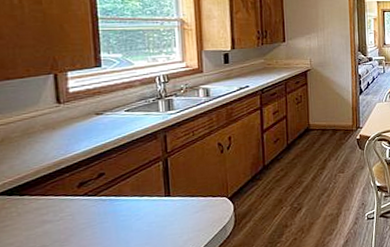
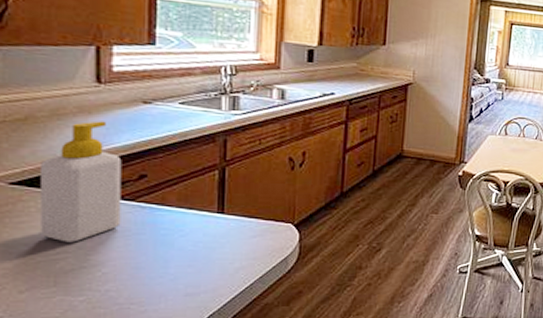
soap bottle: none [18,134,87,238] -> present [41,121,122,243]

